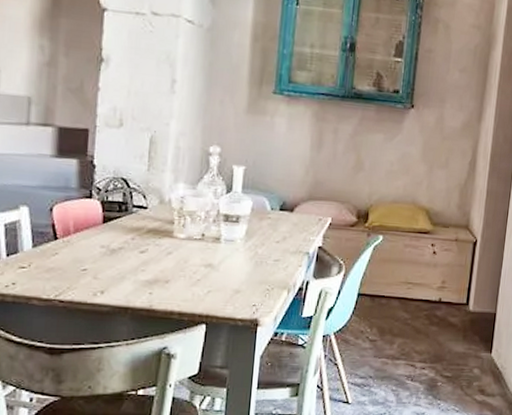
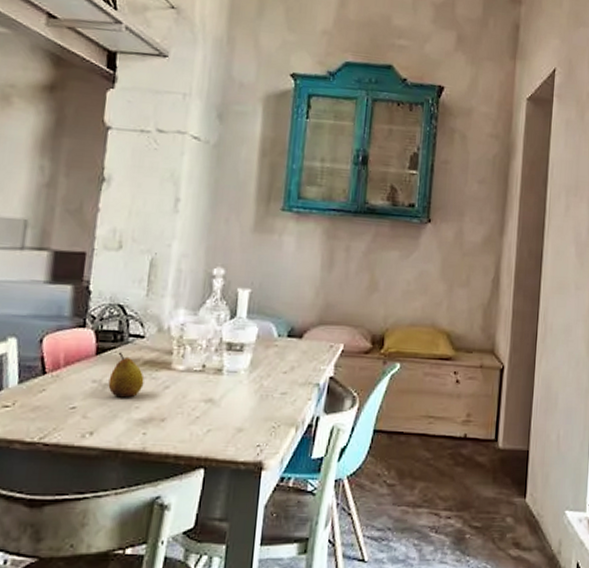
fruit: none [115,221,149,262] -> present [108,352,144,398]

